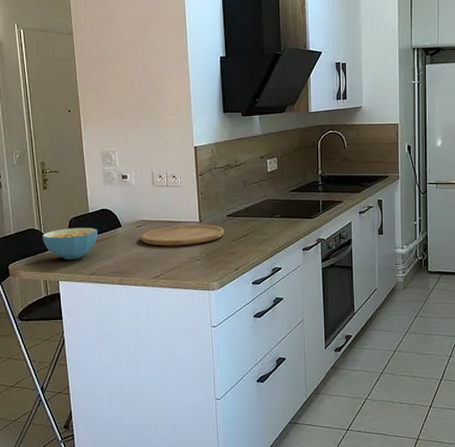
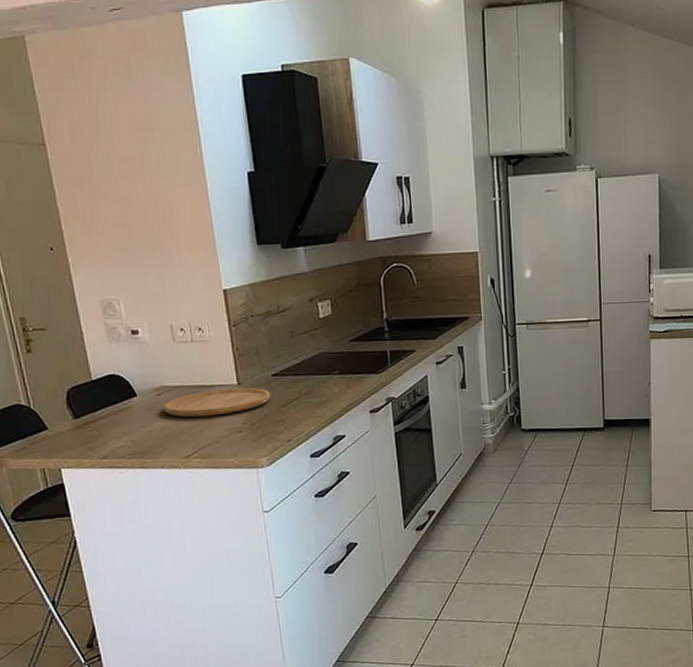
cereal bowl: present [42,227,98,259] -> none [32,398,107,441]

